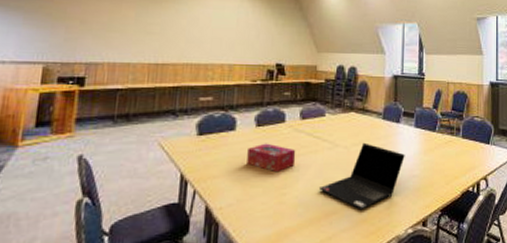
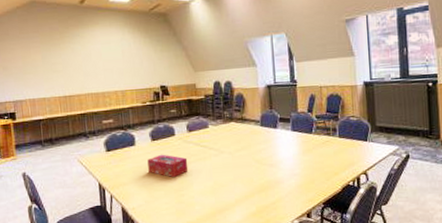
laptop computer: present [319,142,405,209] -> none [211,148,285,205]

